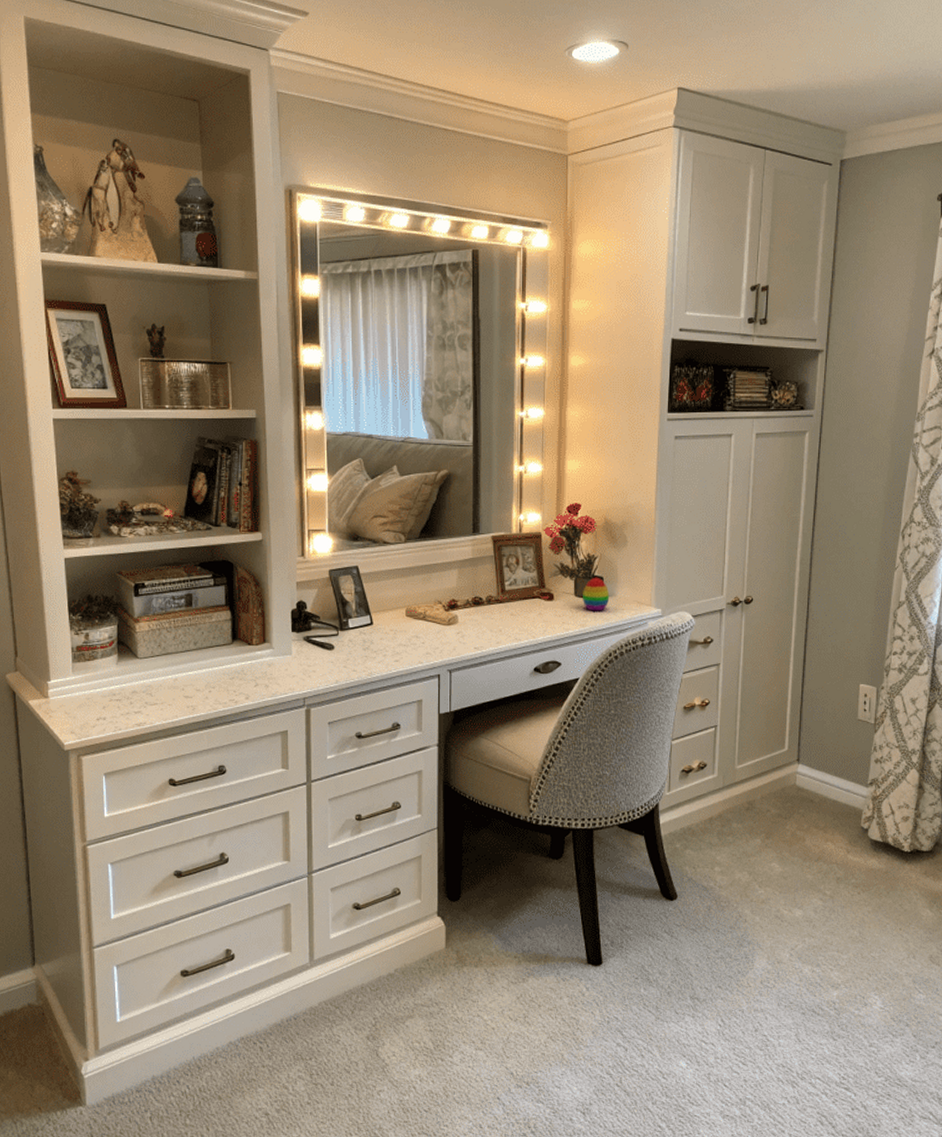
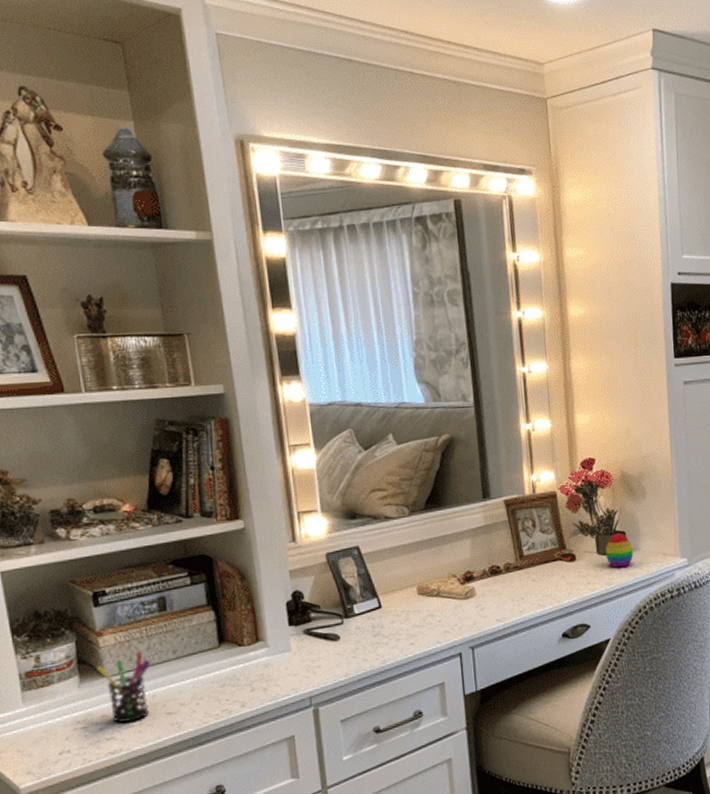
pen holder: none [133,639,175,701] -> present [97,651,150,724]

